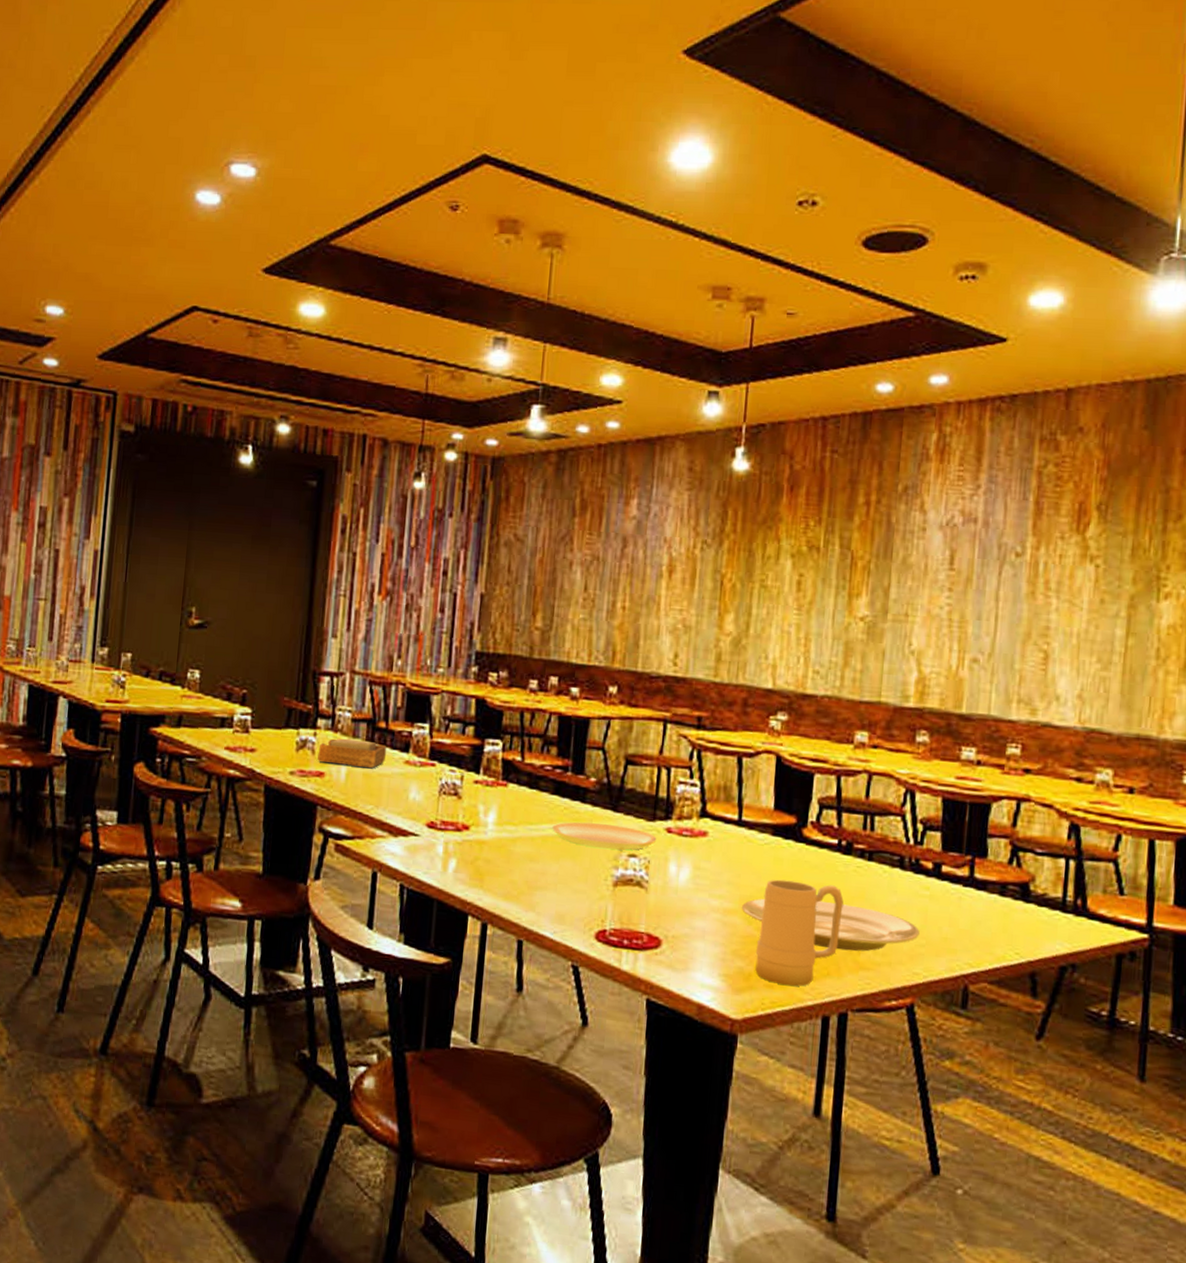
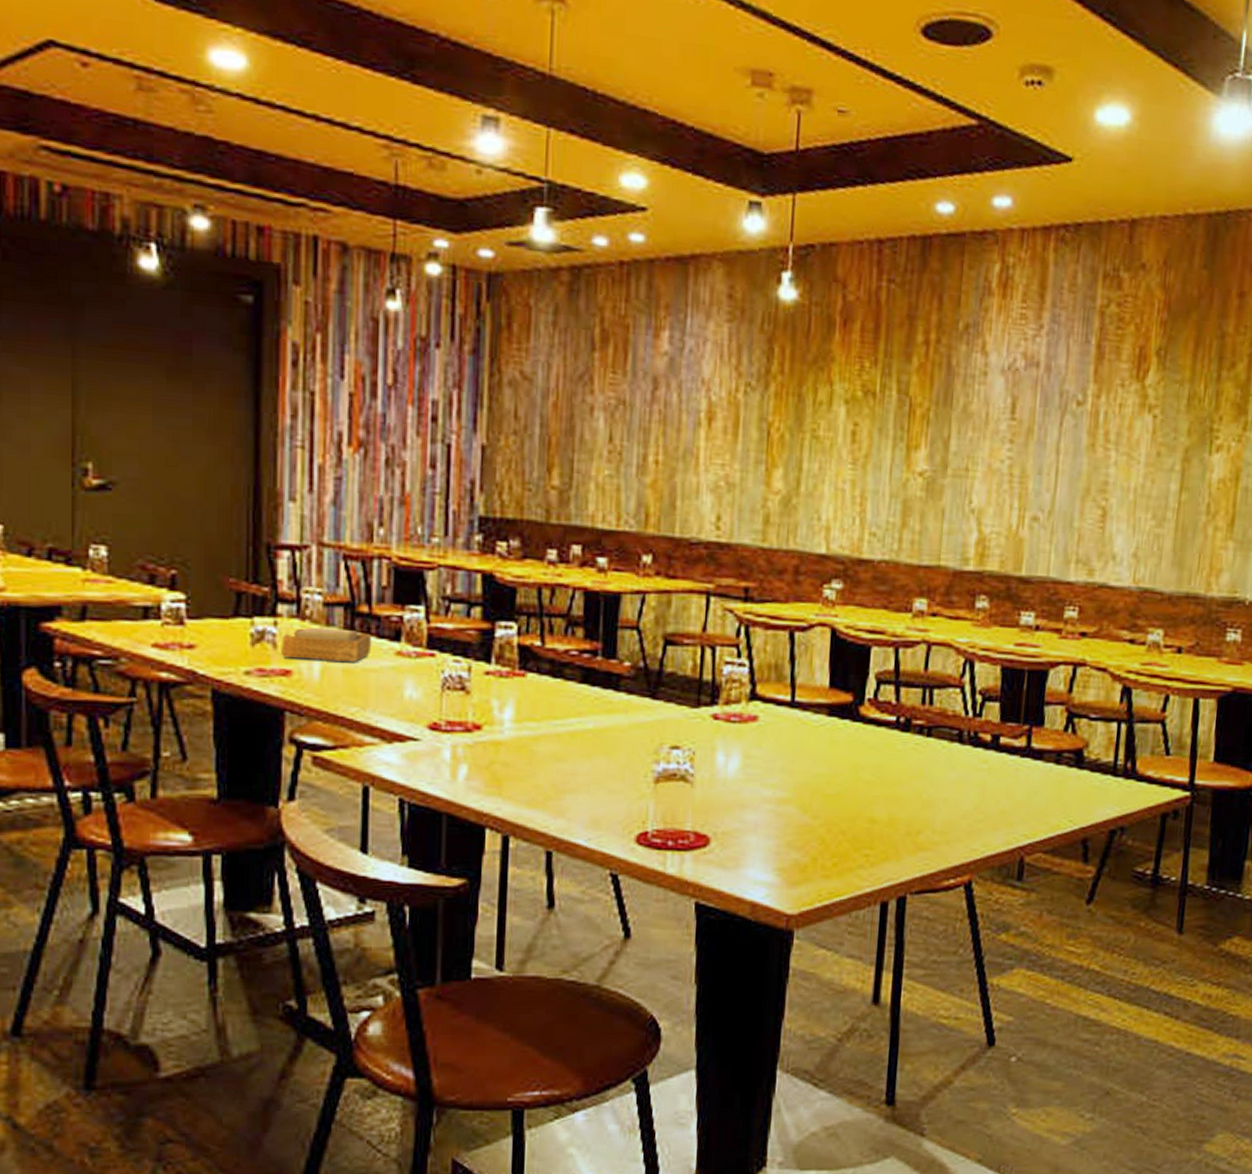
plate: present [552,822,657,851] -> none [581,713,702,743]
plate: present [741,898,920,951] -> none [795,782,978,832]
beer mug: present [755,879,844,986] -> none [811,763,902,873]

